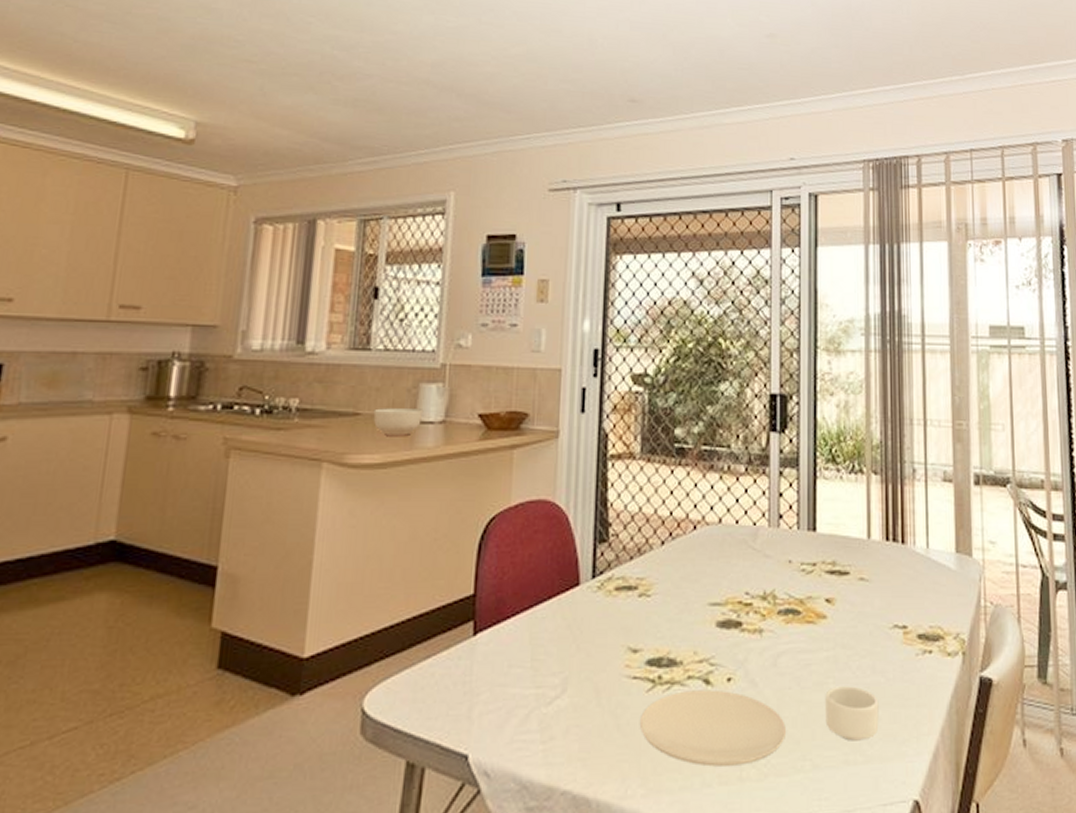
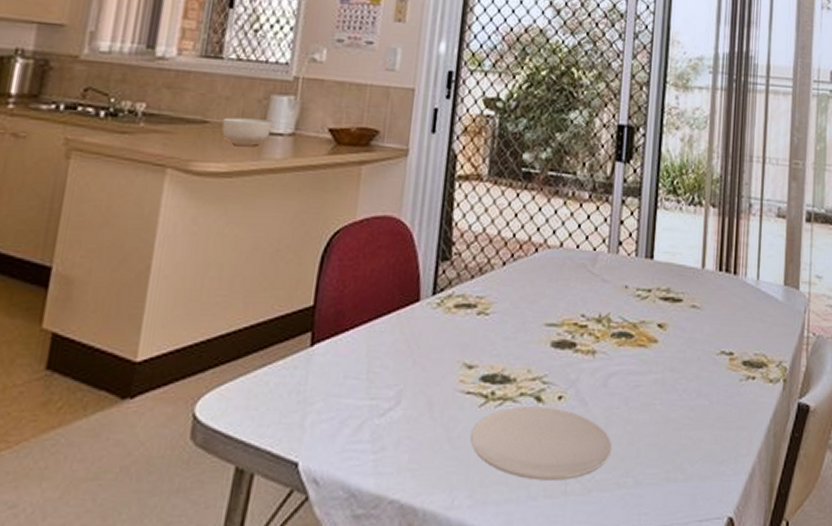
mug: present [825,686,879,741] -> none [650,408,702,460]

